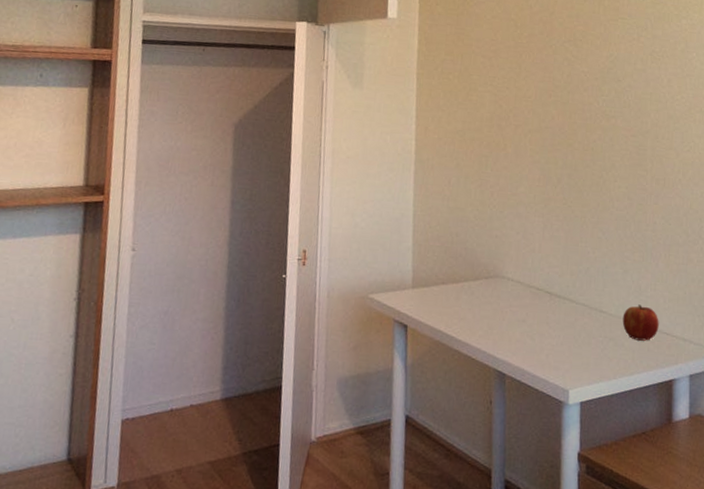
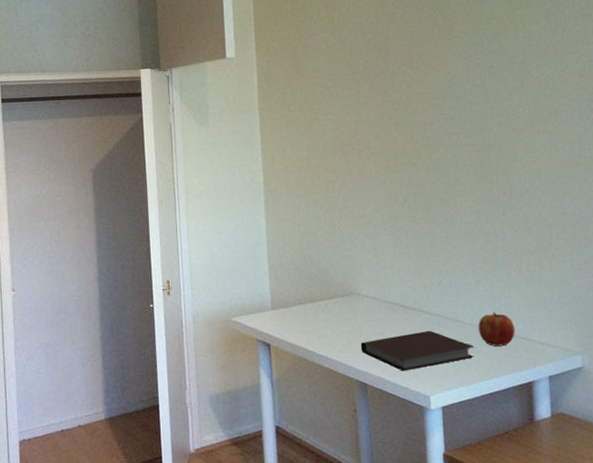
notebook: none [501,319,617,362] -> present [361,330,474,371]

